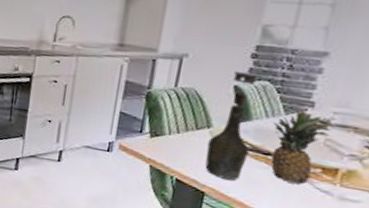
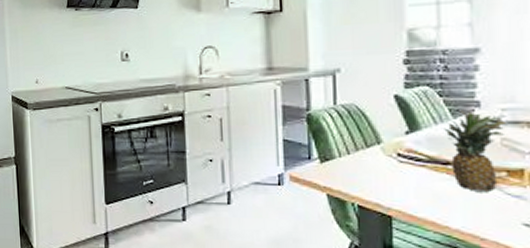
bottle: present [205,71,258,181] -> none [382,79,427,198]

